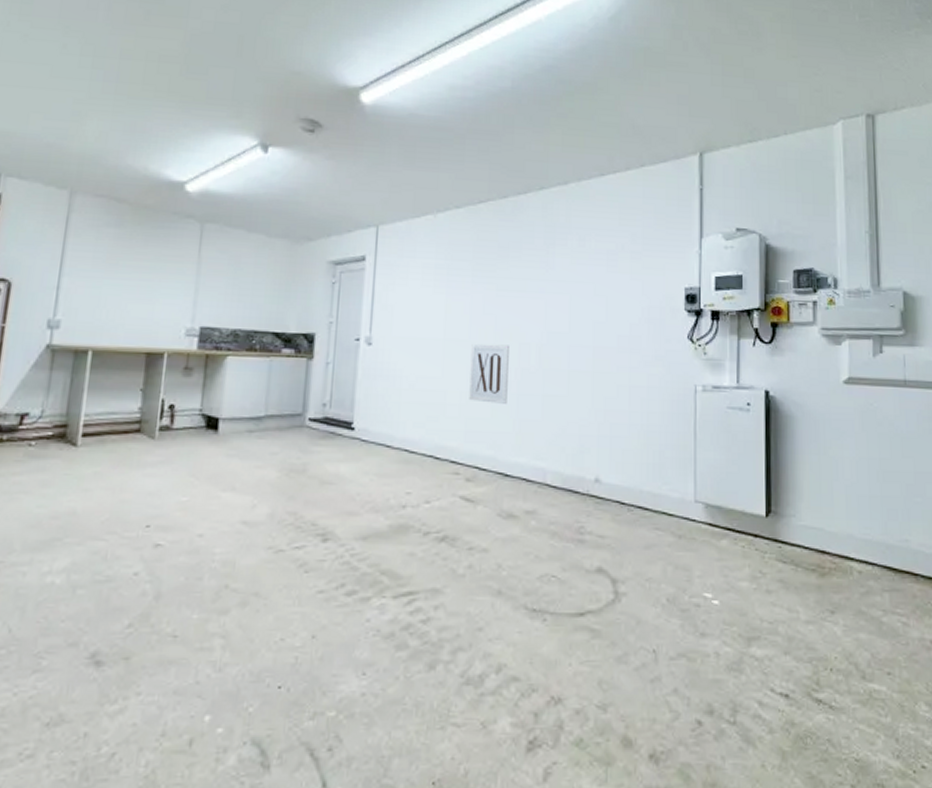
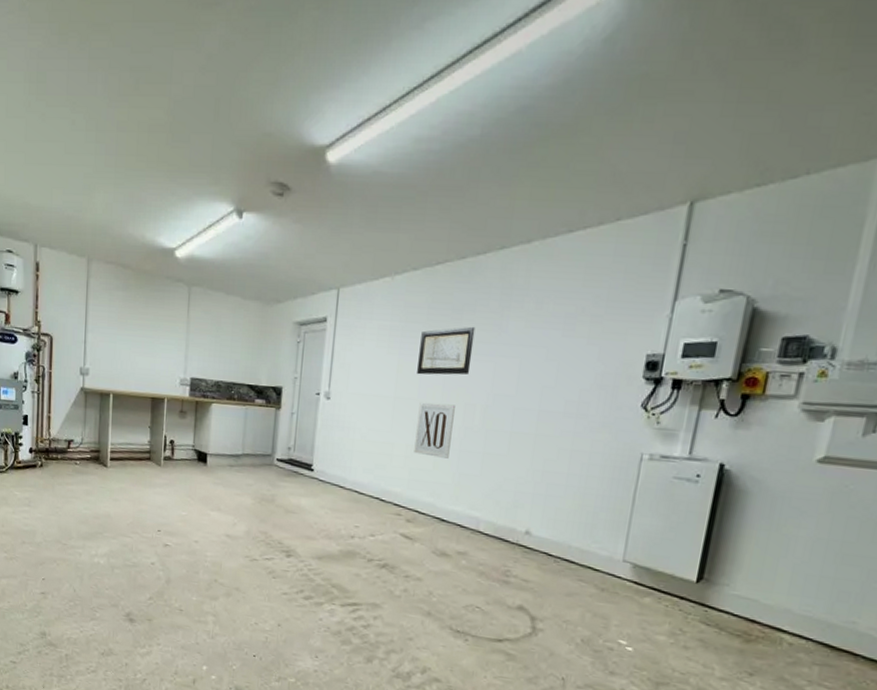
wall art: none [467,263,523,315] -> present [417,326,476,375]

